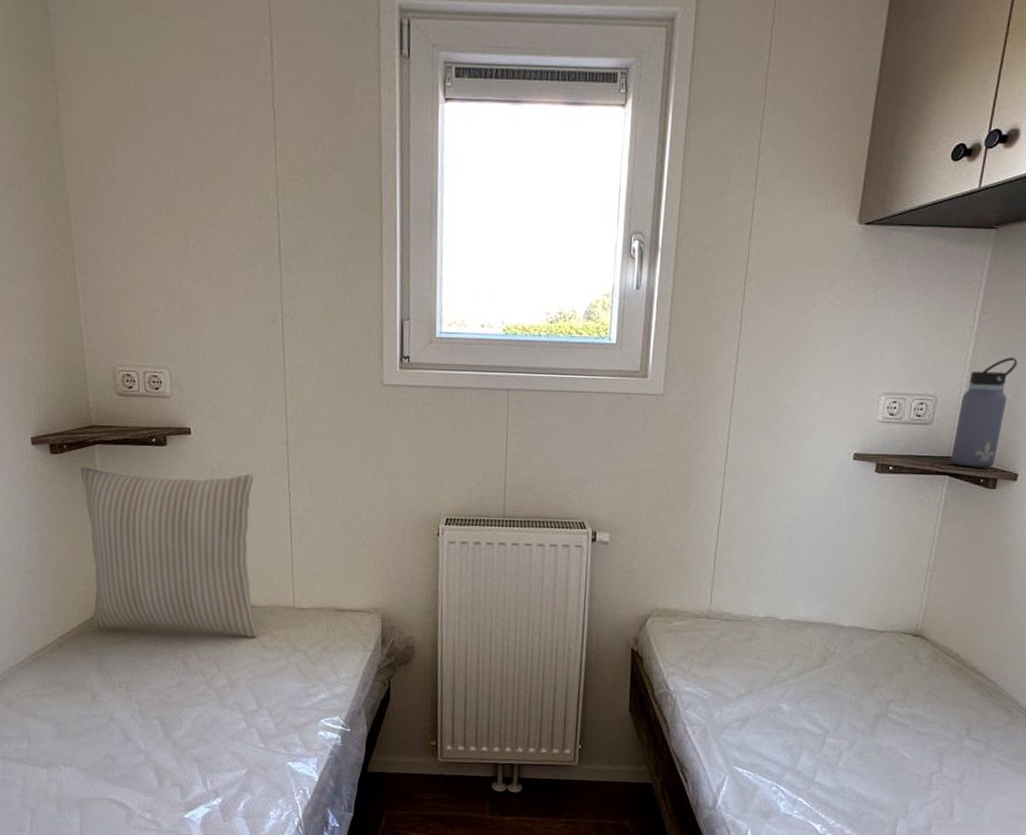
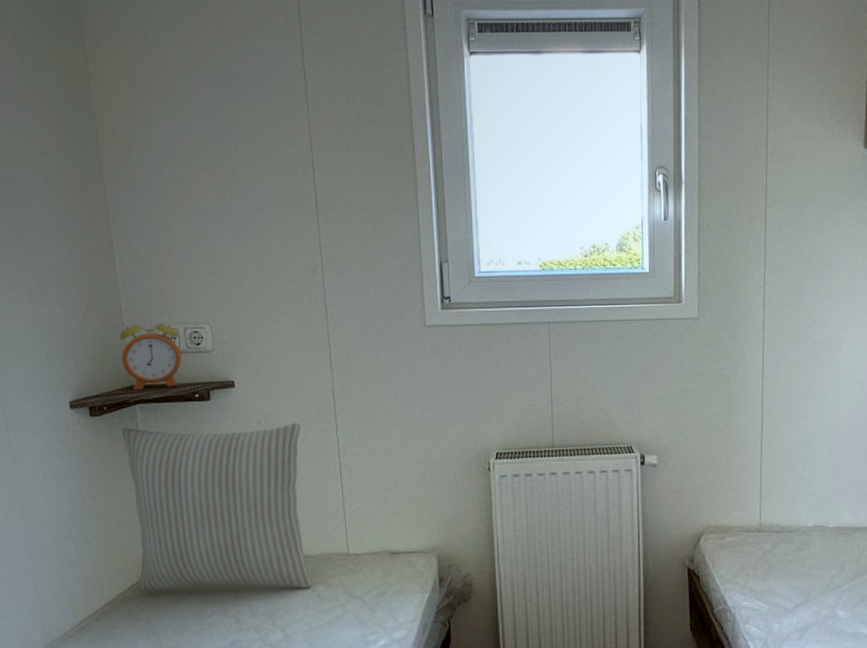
alarm clock: none [81,354,140,430] -> present [119,313,182,390]

